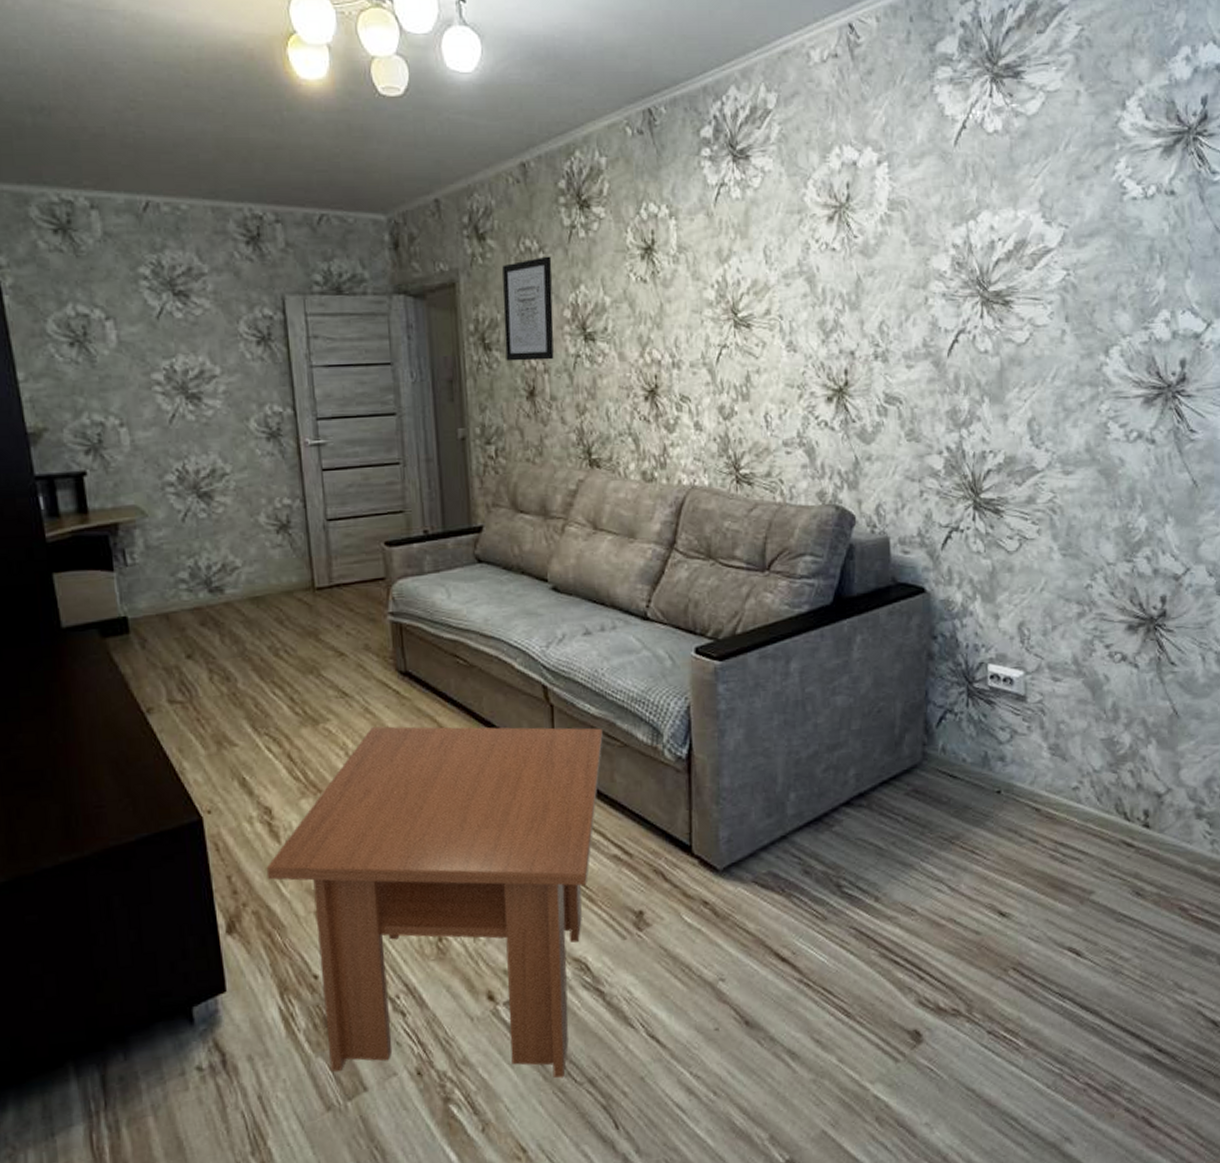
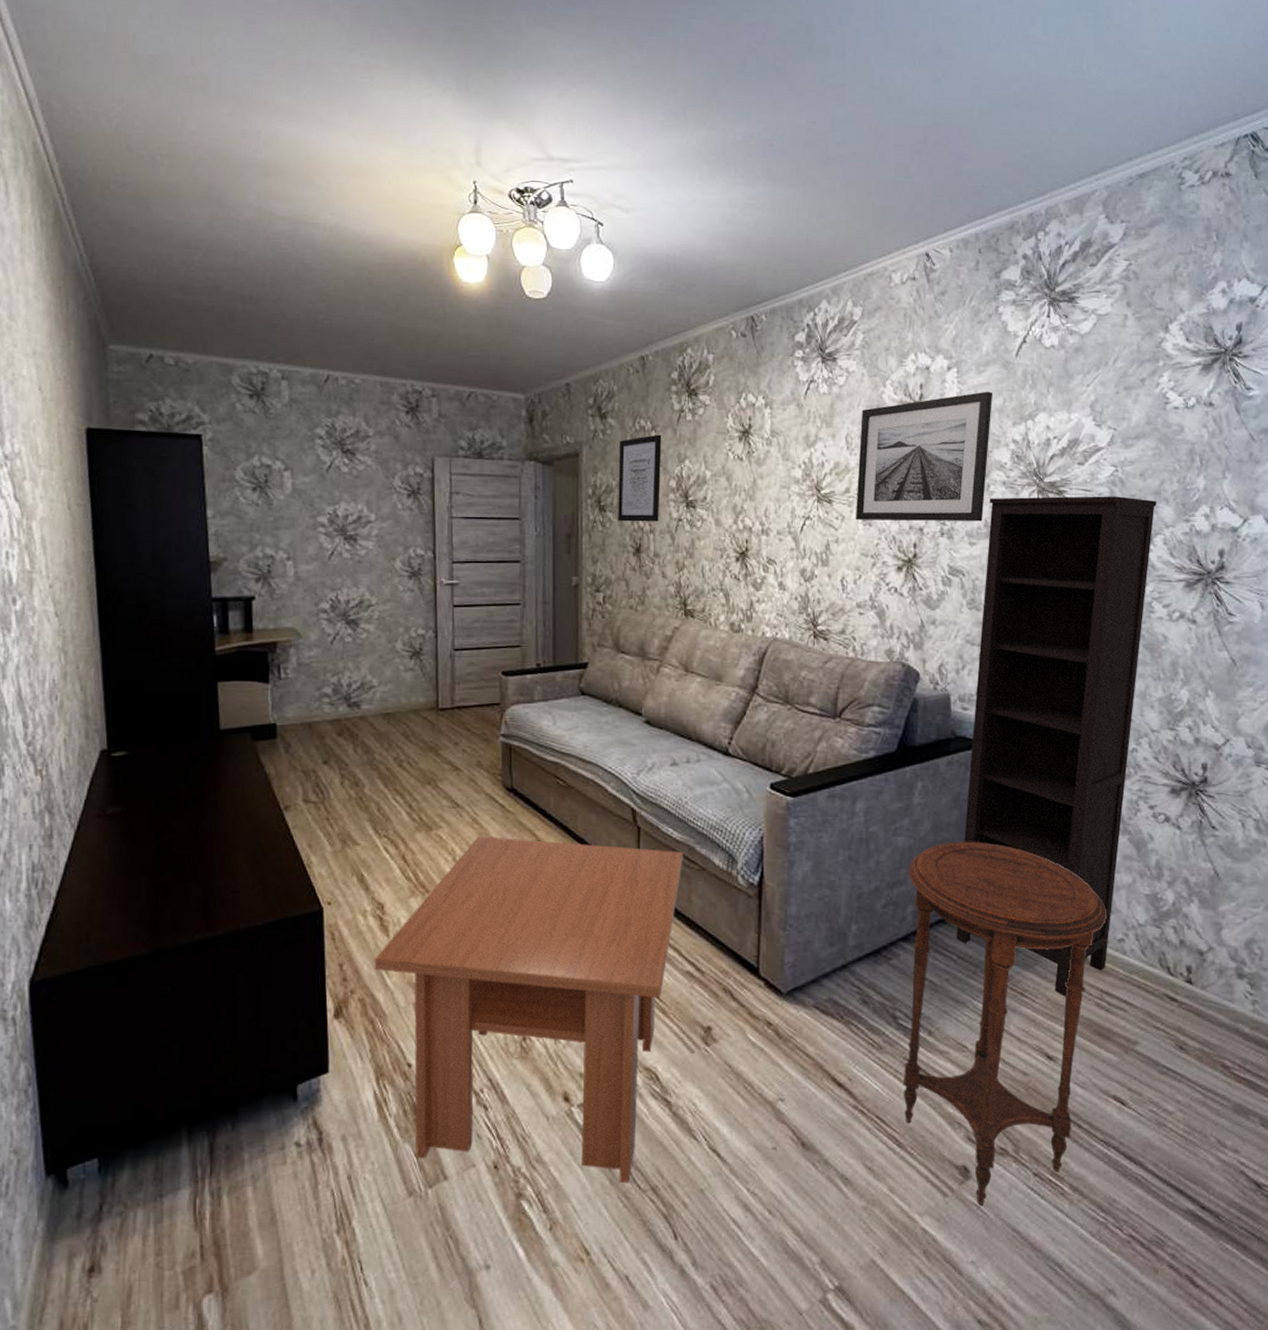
wall art: none [777,188,929,346] -> present [855,391,992,522]
side table: none [849,695,1060,1068] -> present [903,841,1106,1206]
bookcase: none [902,304,1113,851] -> present [956,496,1157,997]

